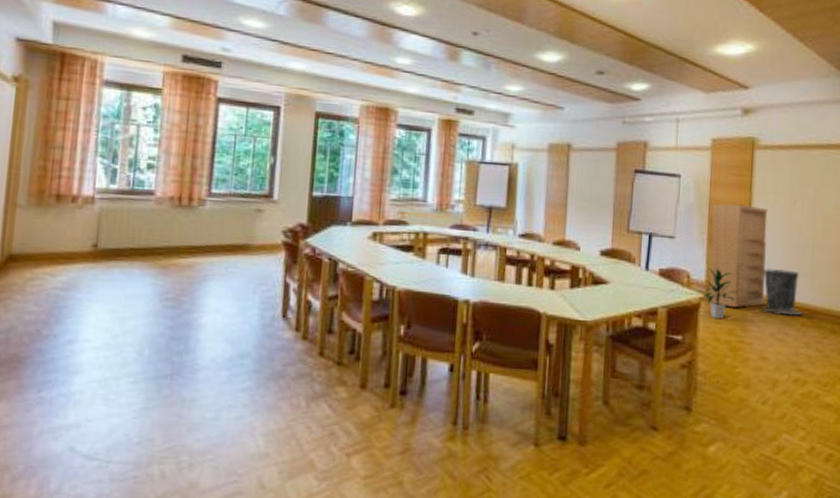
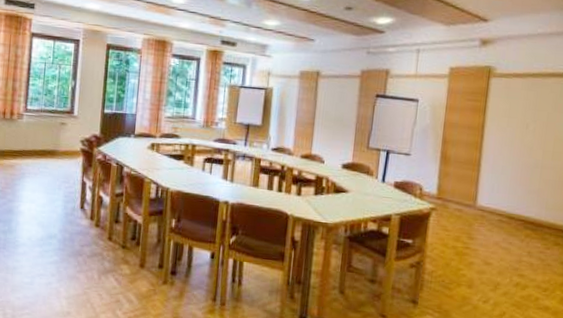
indoor plant: present [702,266,741,318] -> none [433,181,469,227]
bookshelf: present [709,204,768,307] -> none [439,126,500,218]
trash can: present [761,268,802,315] -> none [488,185,527,227]

